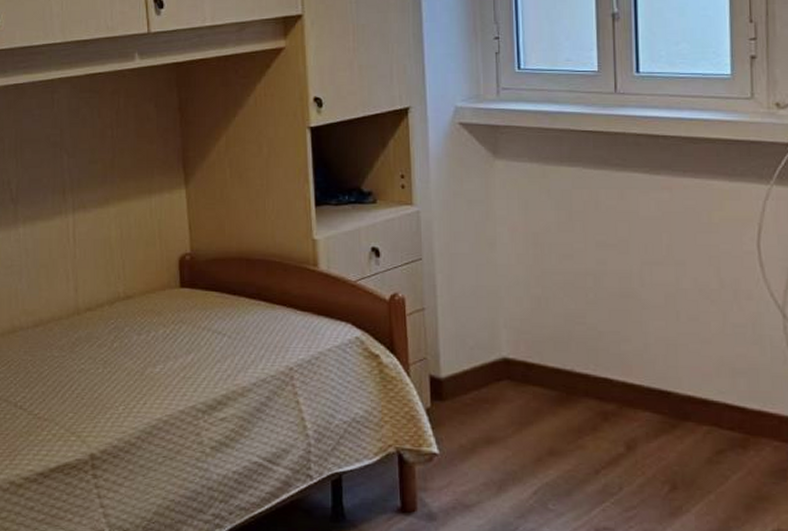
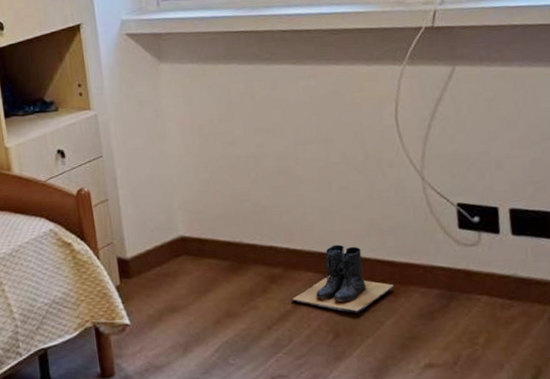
boots: none [625,383,743,464] -> present [291,244,394,313]

